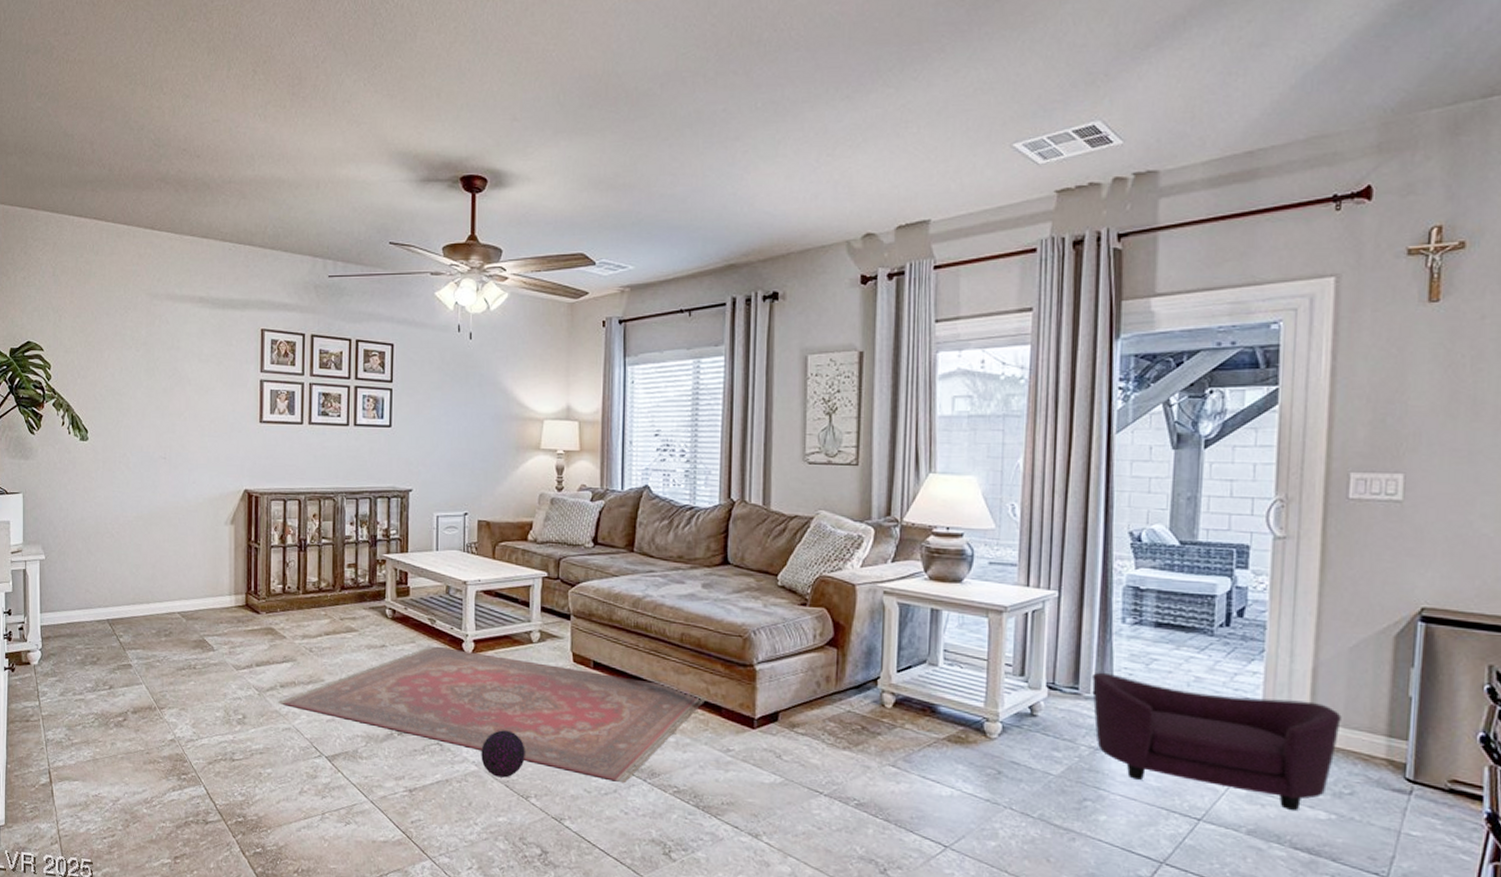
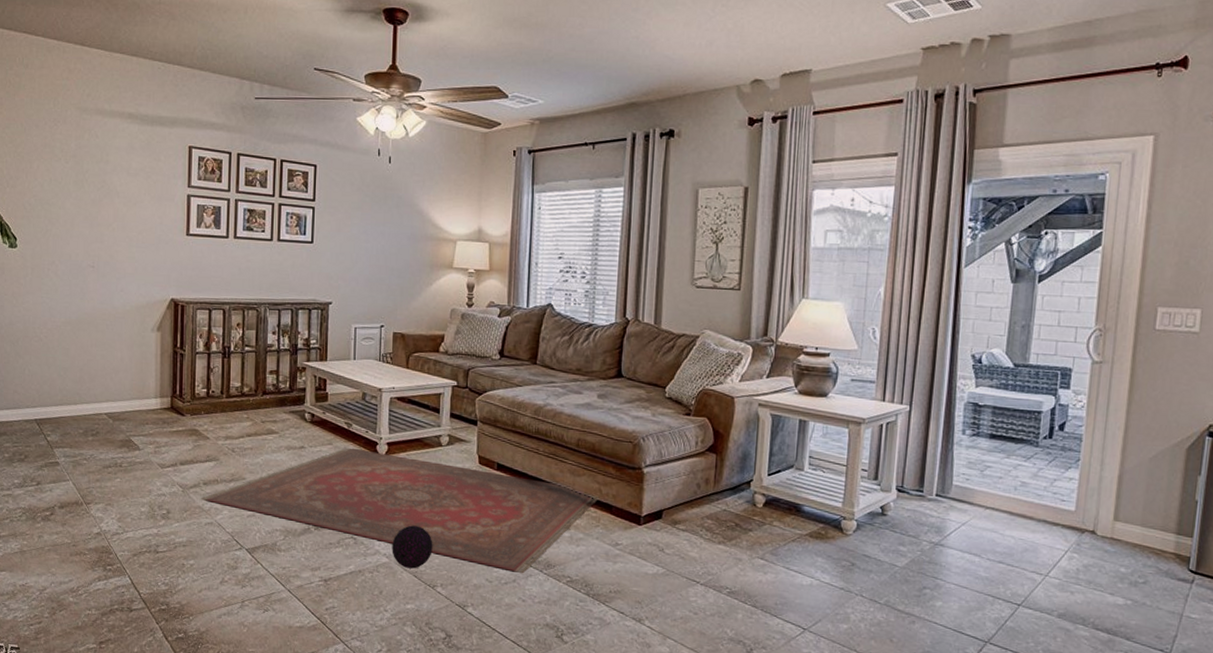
dog bed: present [1091,672,1342,810] -> none [934,477,1140,597]

